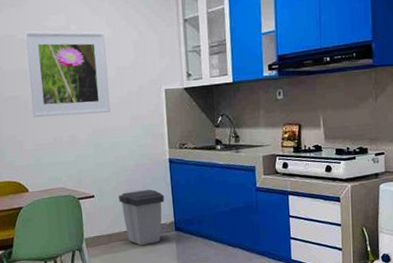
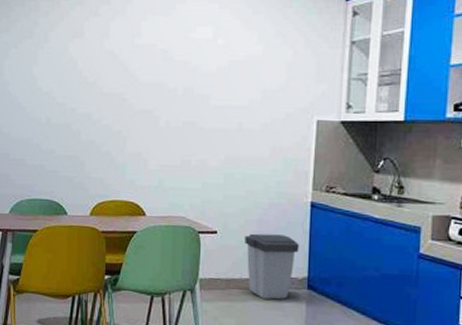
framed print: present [24,31,110,117] -> none [162,42,255,140]

